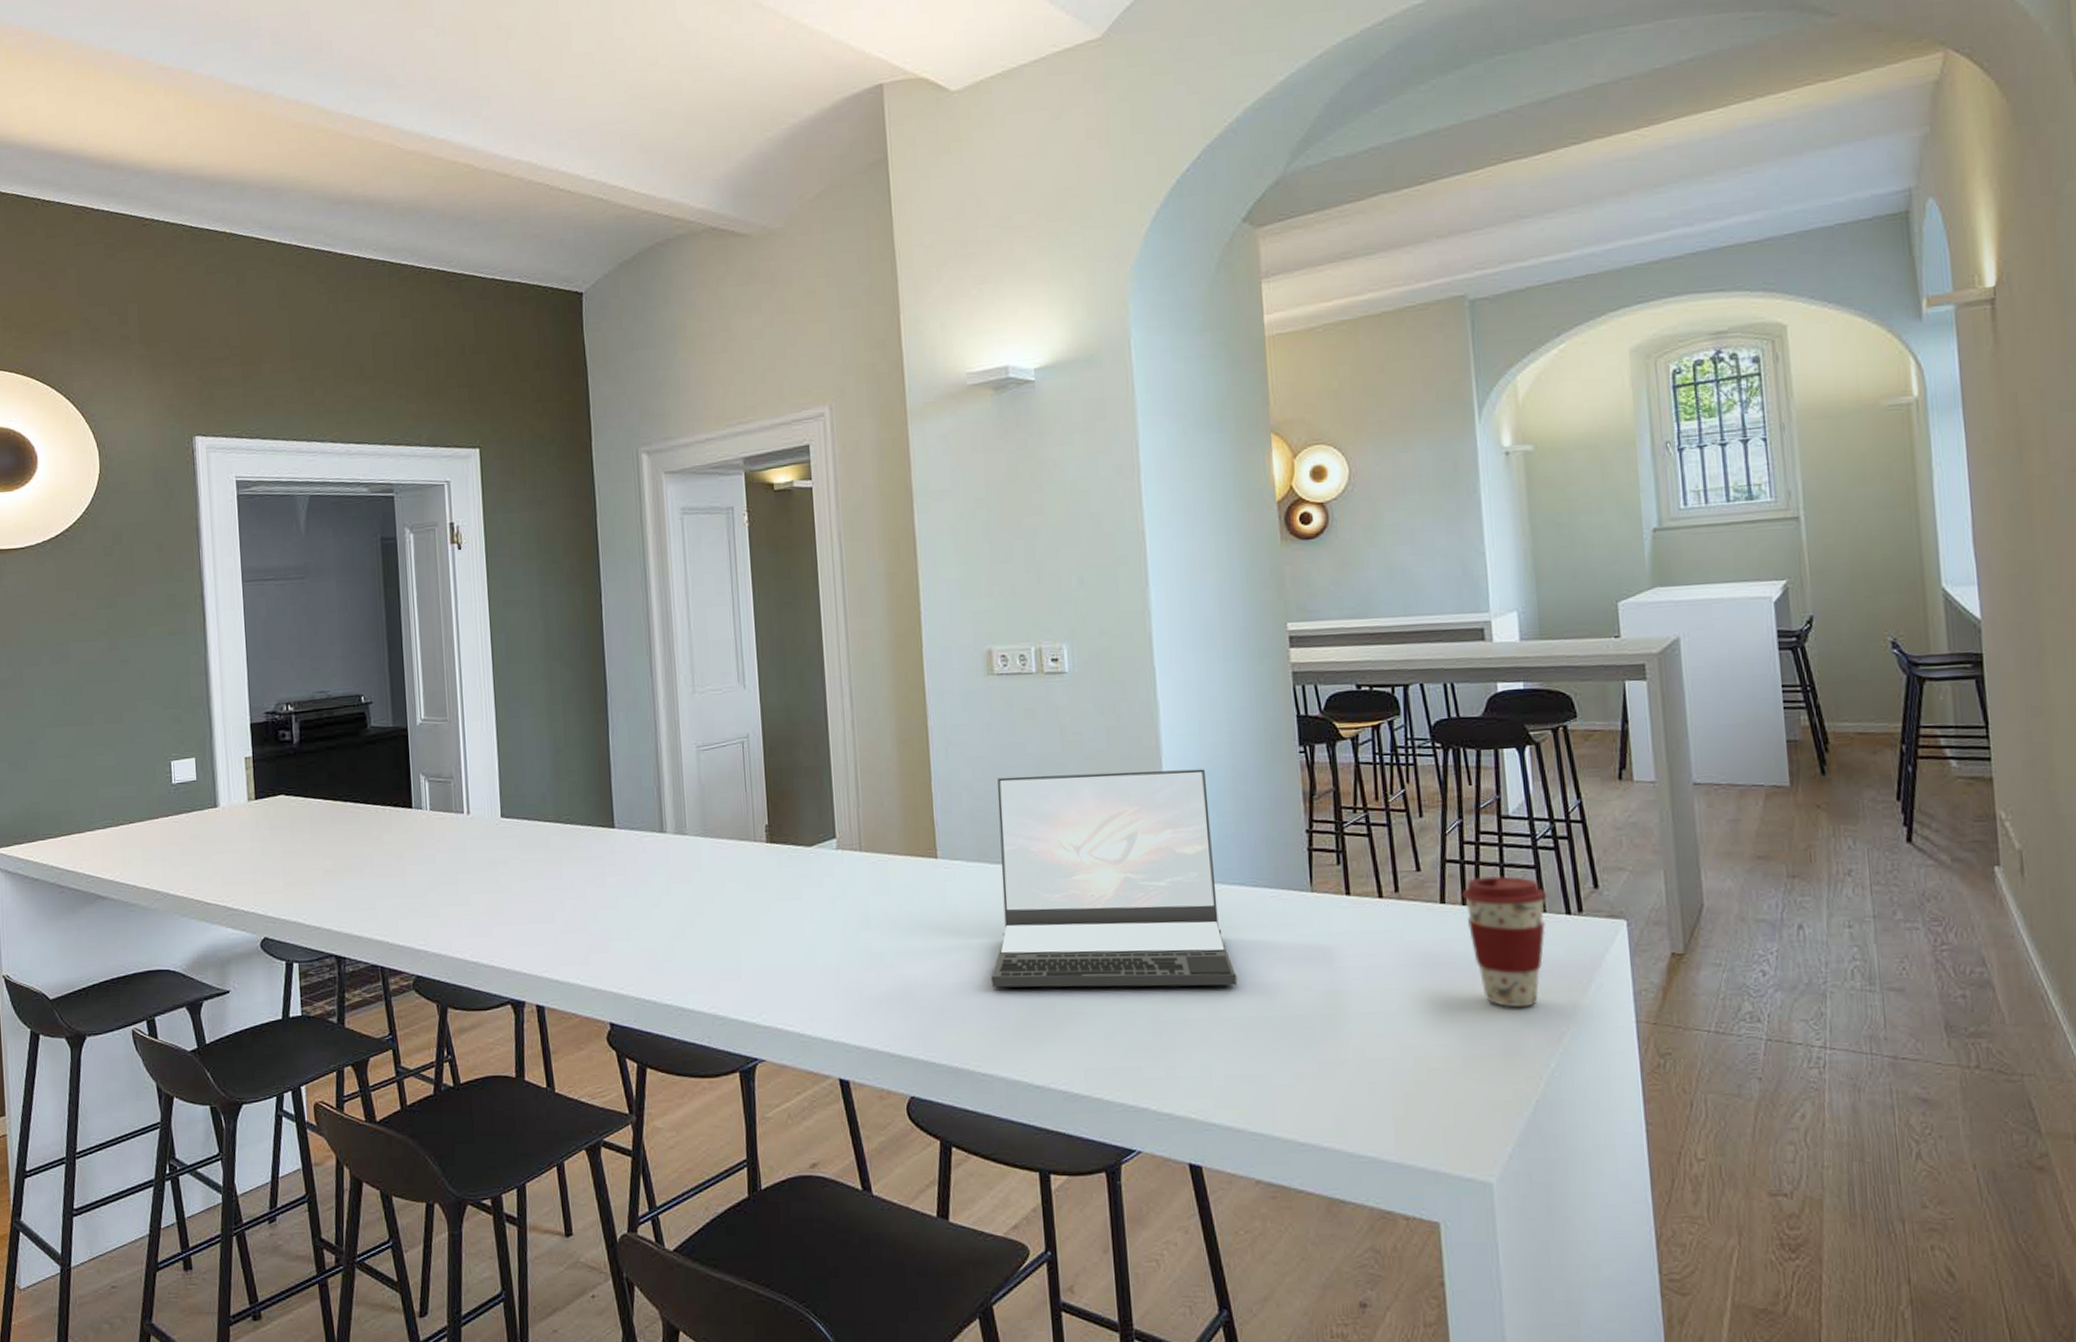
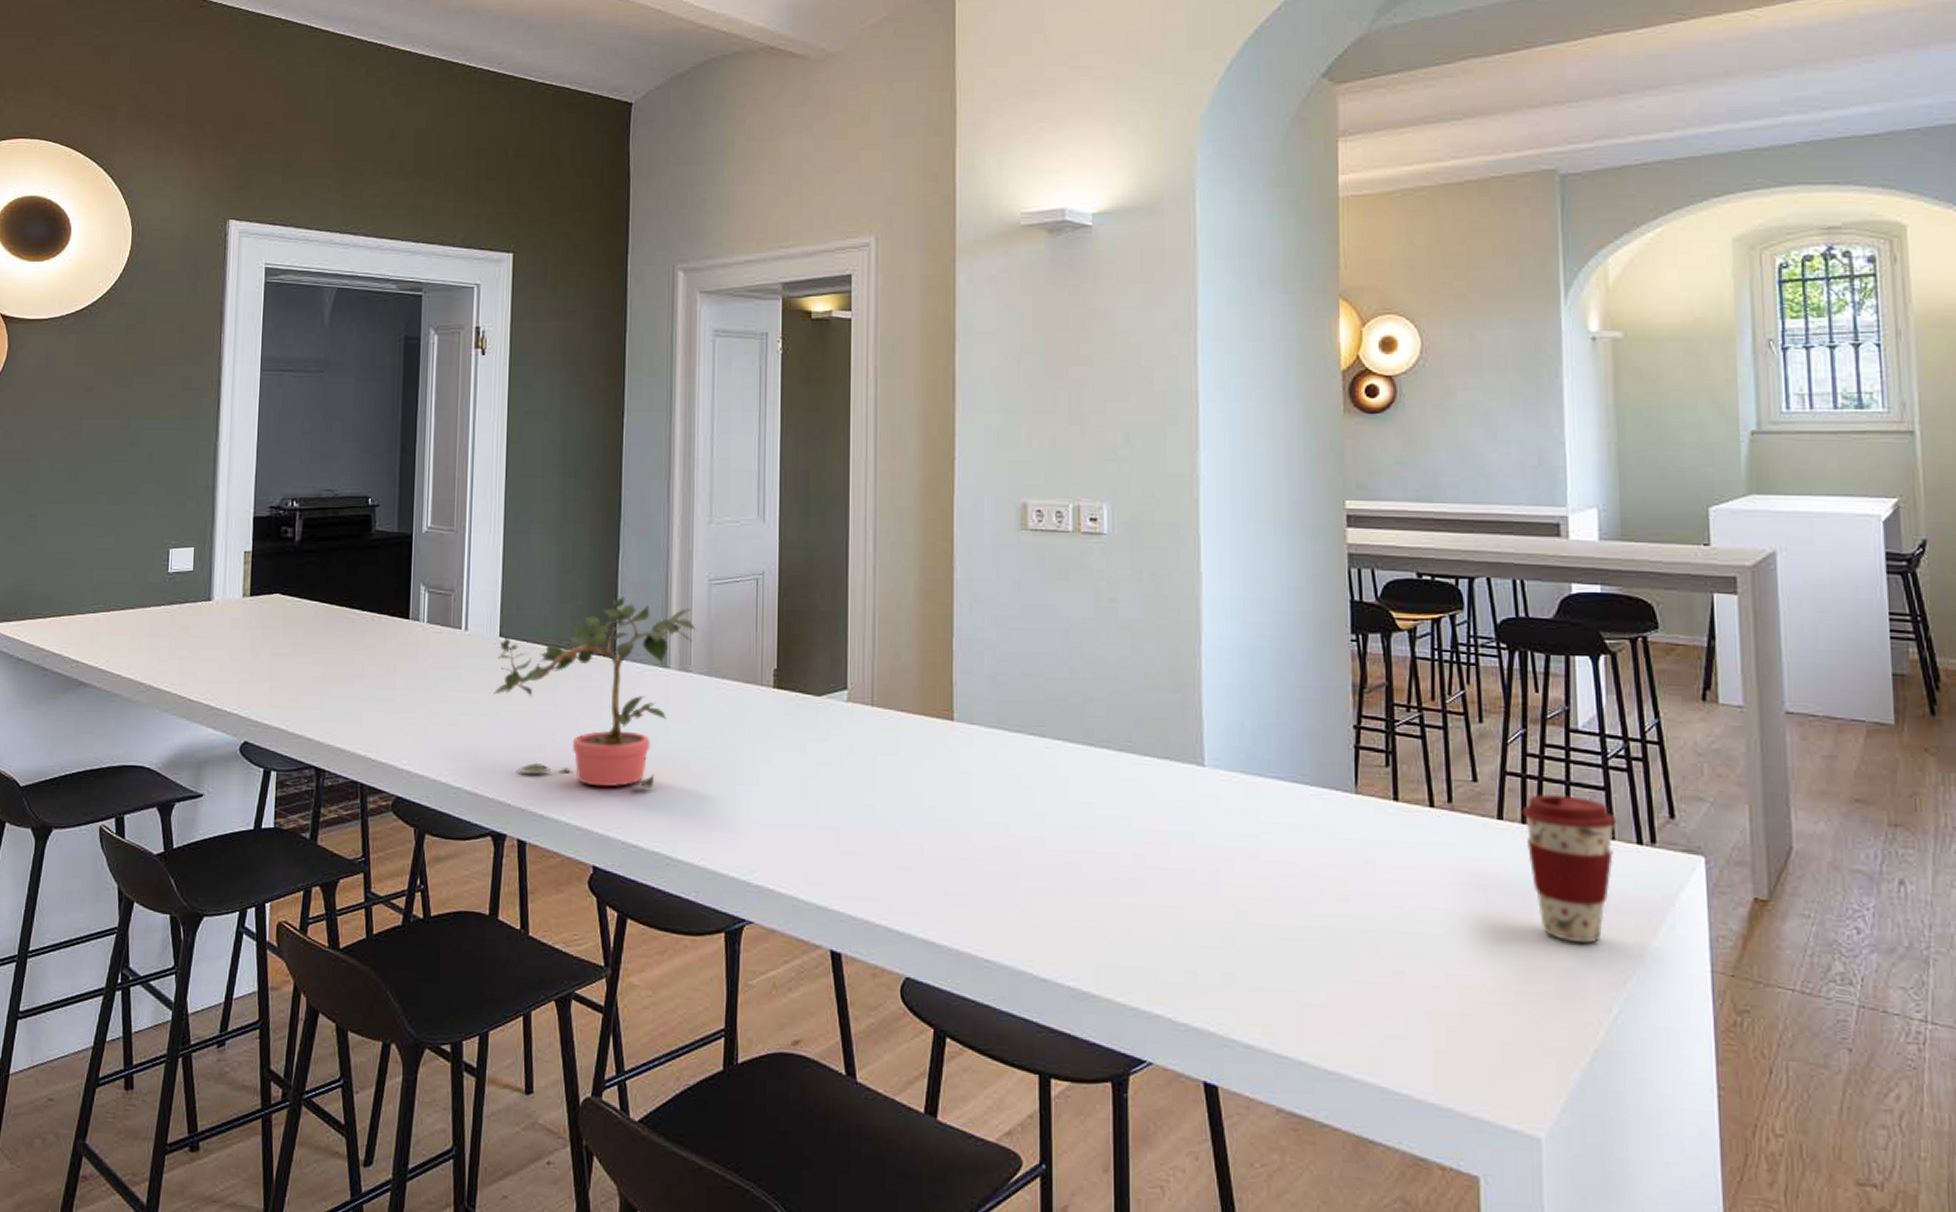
potted plant: none [500,769,689,949] -> present [493,597,696,789]
laptop: present [991,769,1238,988] -> none [1002,640,1269,889]

